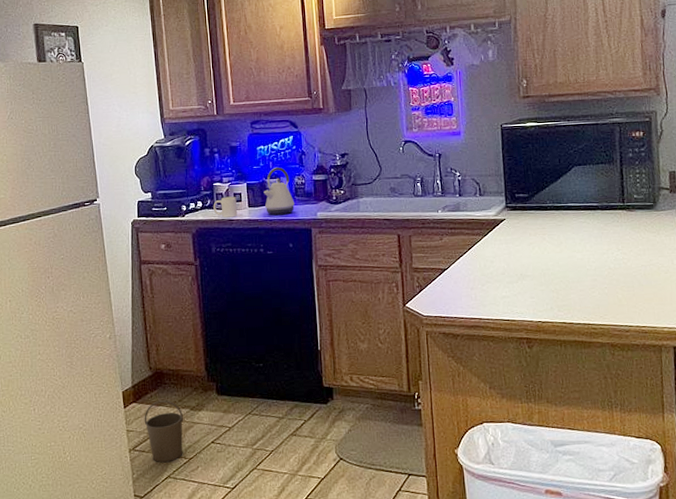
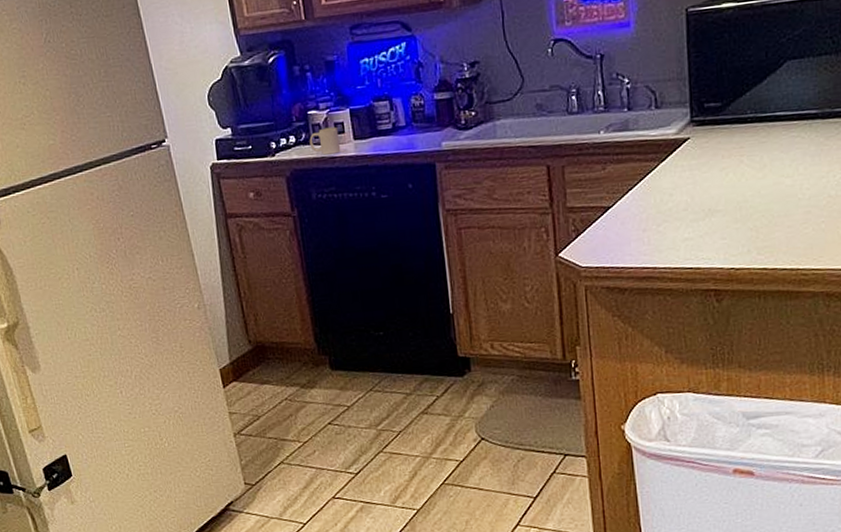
bucket: present [144,400,184,463] -> none [247,377,296,448]
kettle: present [263,167,295,216] -> none [372,84,413,149]

